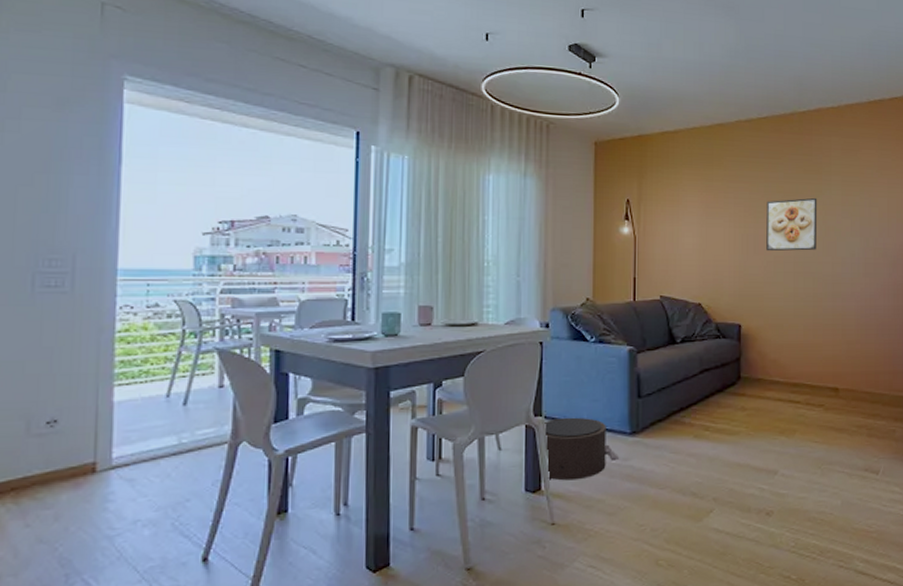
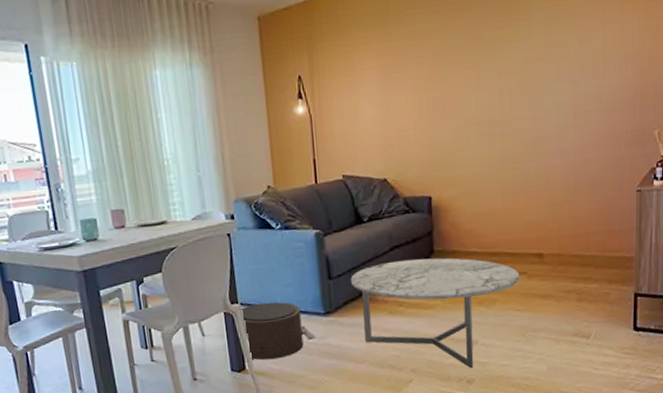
coffee table: none [659,383,818,500] -> present [350,258,520,369]
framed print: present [766,197,817,252] -> none [454,43,516,114]

